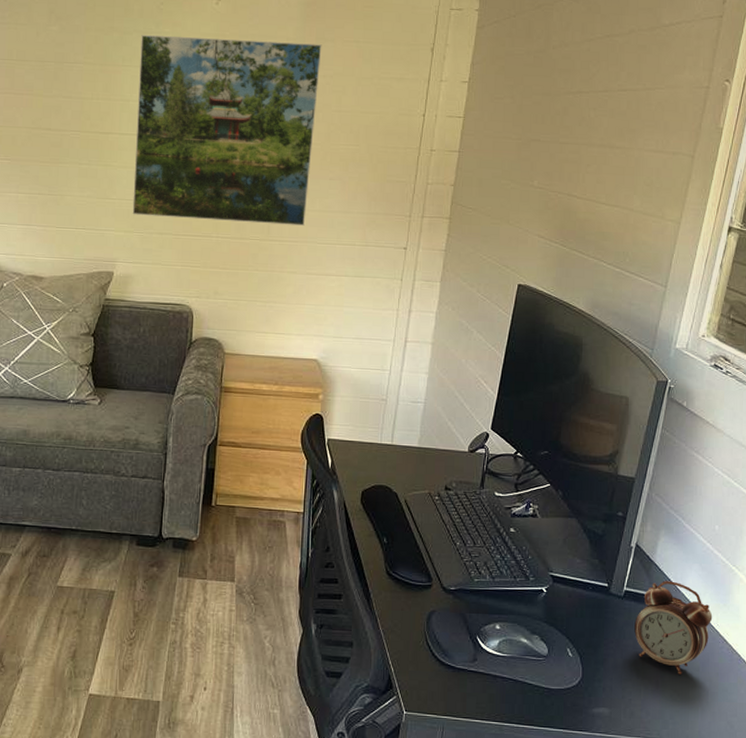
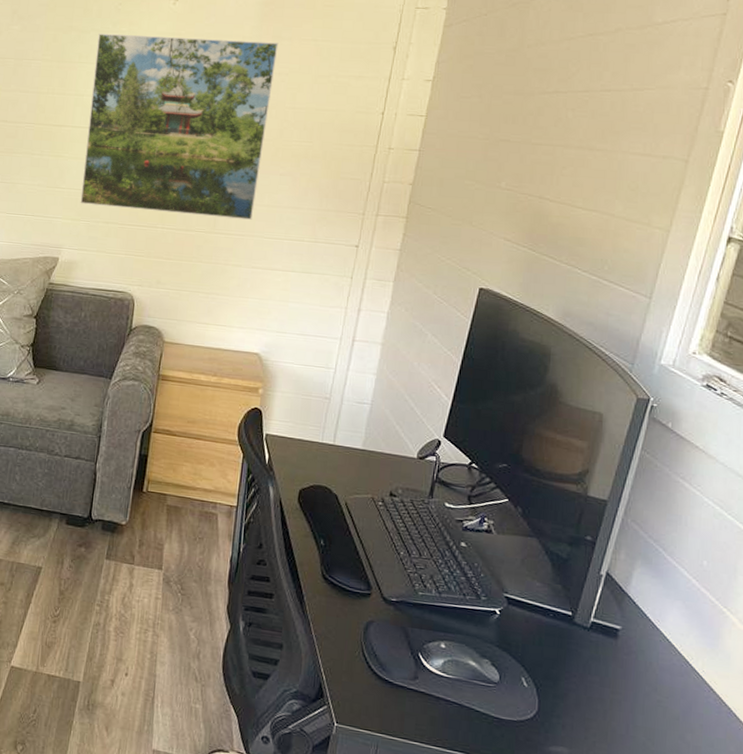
alarm clock: present [634,581,713,675] -> none [601,615,697,722]

